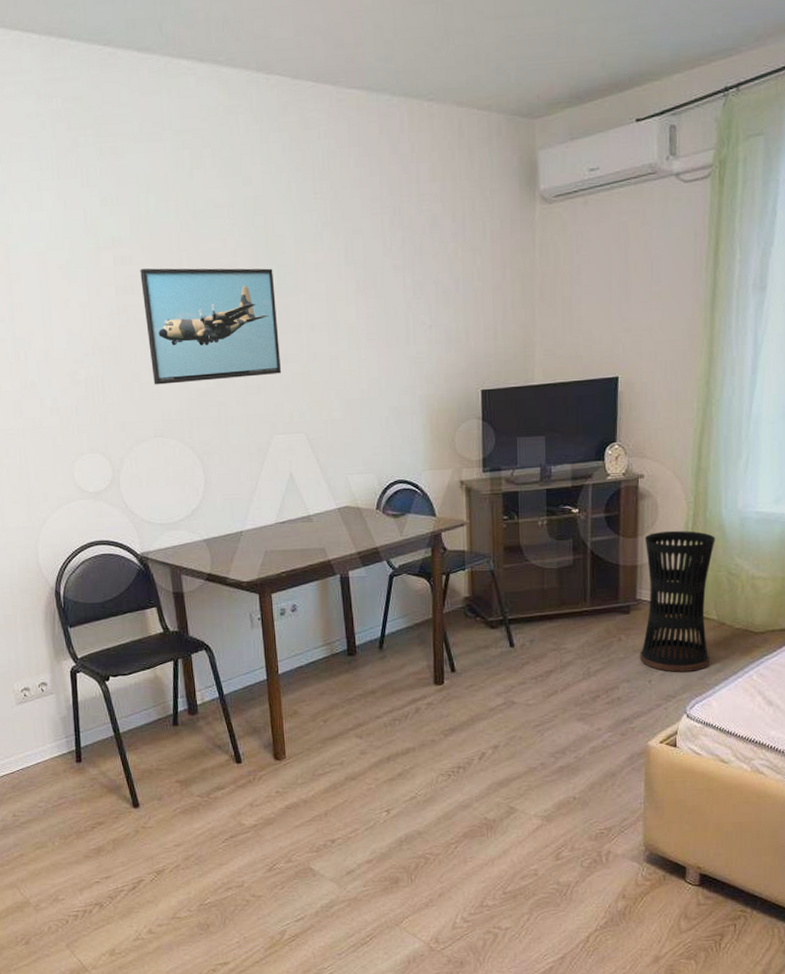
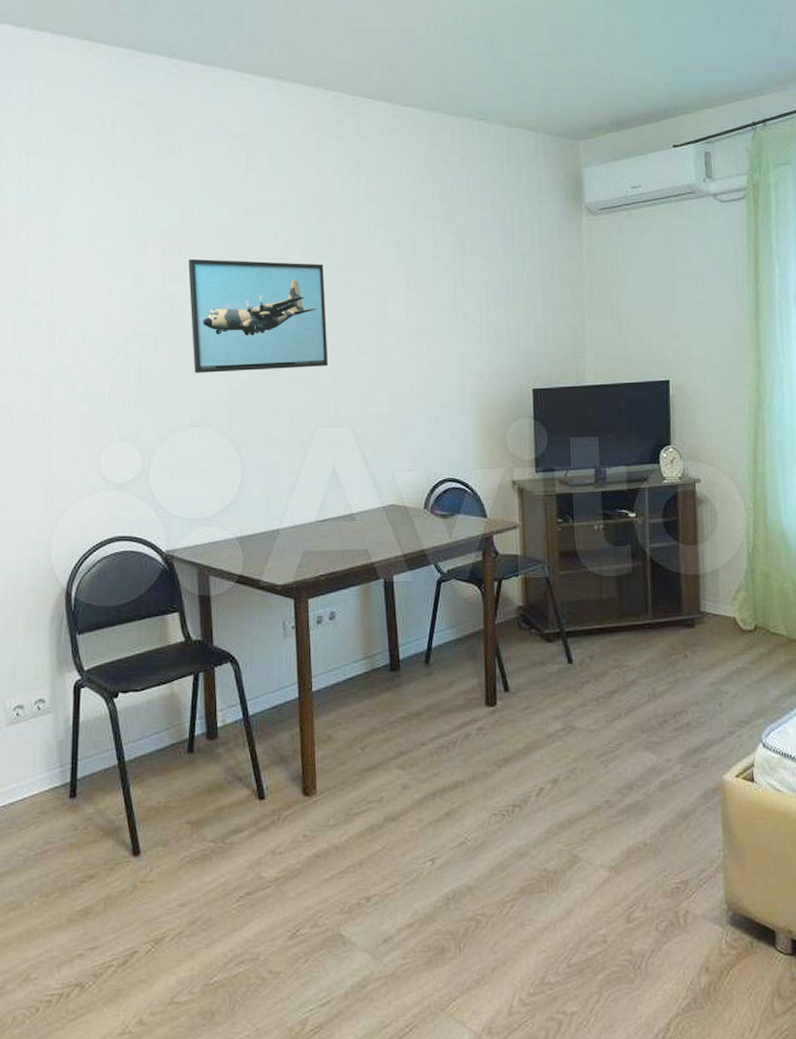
umbrella stand: present [640,530,715,672] -> none [705,538,783,694]

